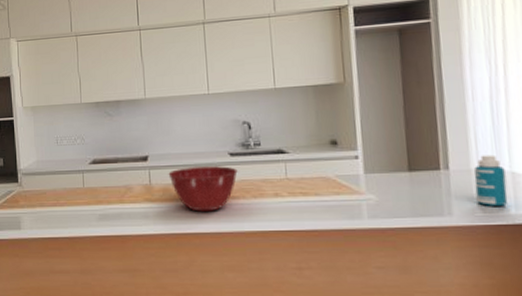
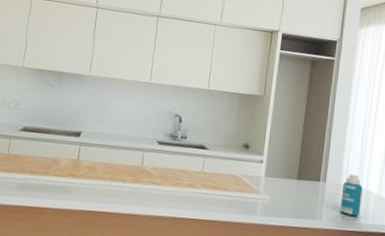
mixing bowl: present [168,166,238,212] -> none [97,149,162,194]

